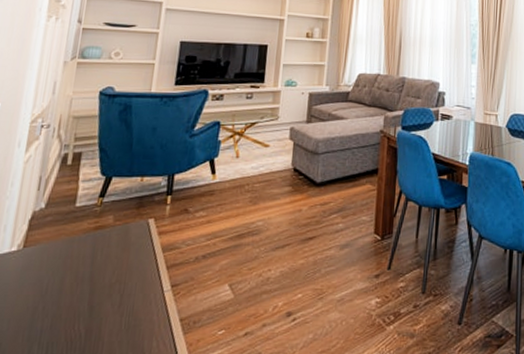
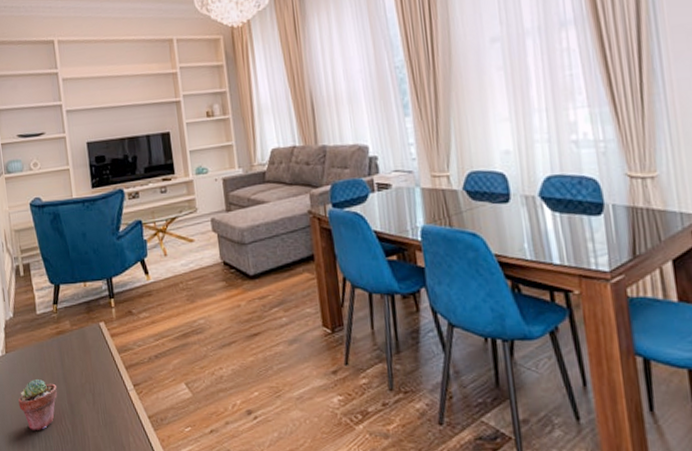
potted succulent: none [23,277,79,338] -> present [18,378,58,431]

